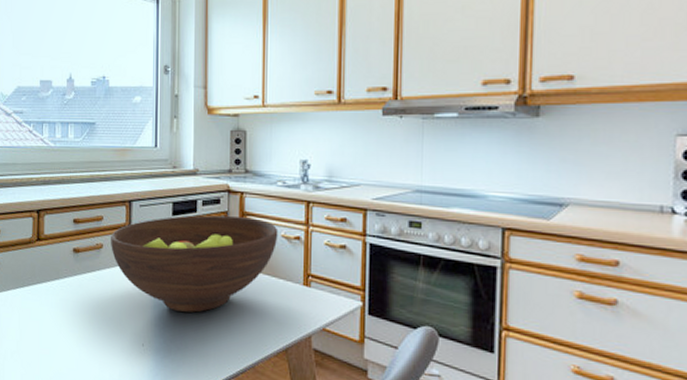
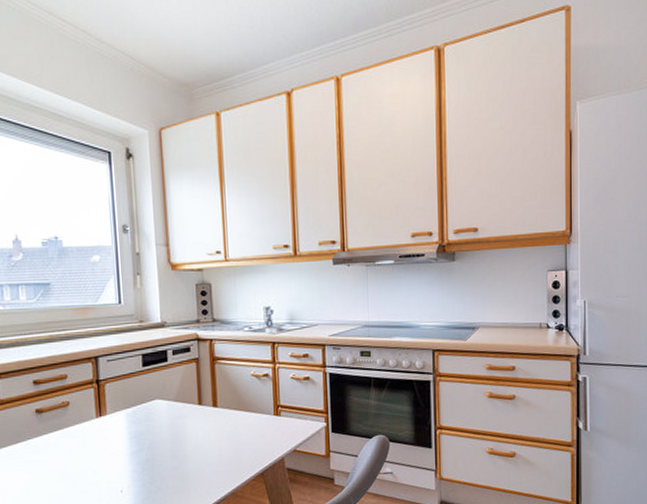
fruit bowl: present [111,215,278,313] -> none [78,361,248,455]

